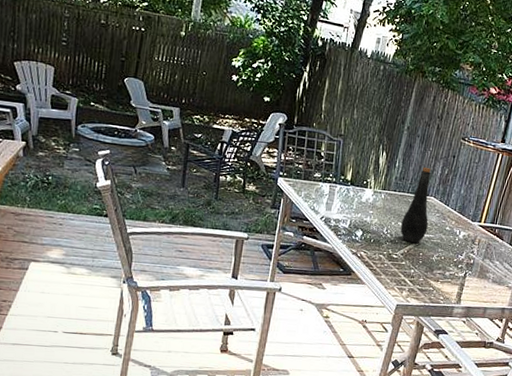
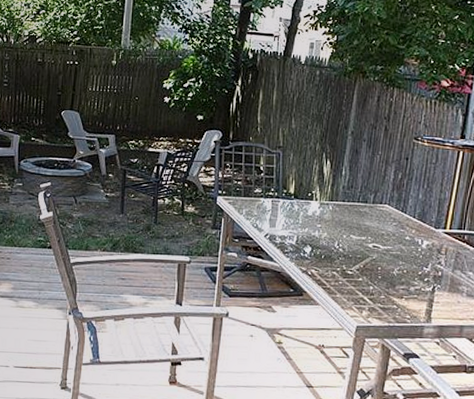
bottle: present [400,166,432,243] -> none [354,172,384,256]

